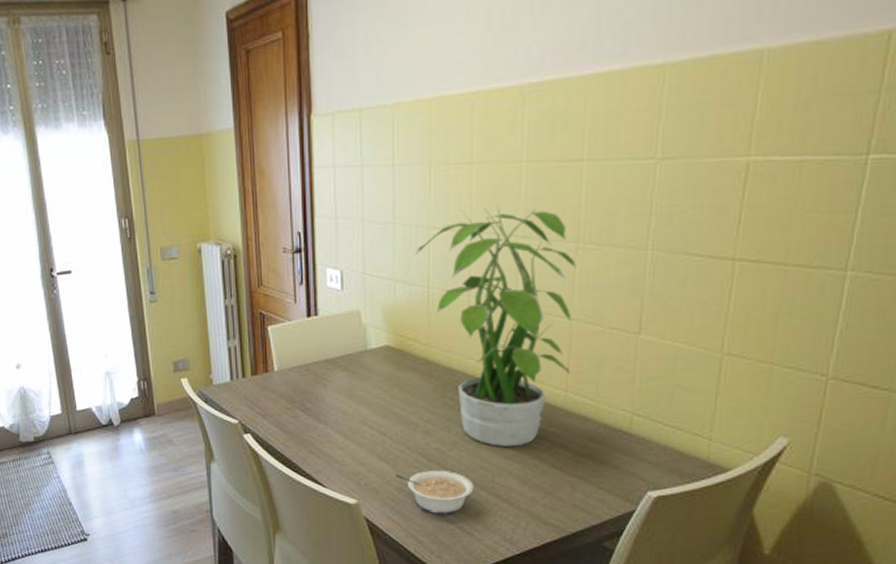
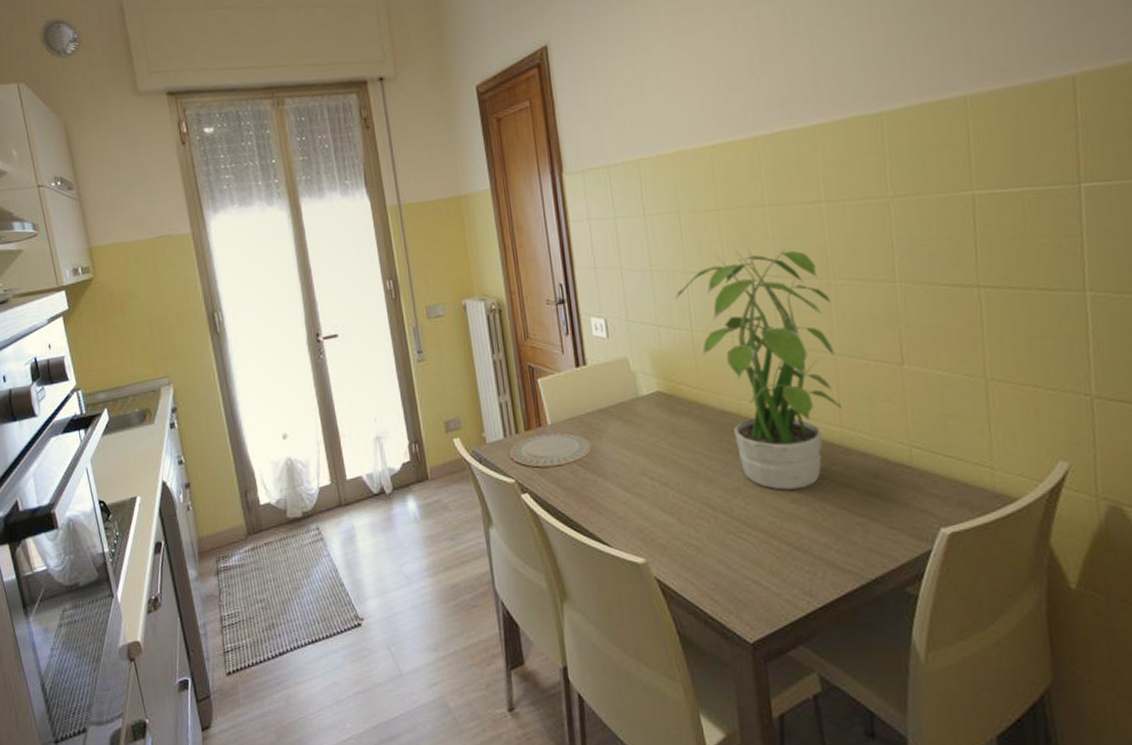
plate: none [235,379,316,411] -> present [509,432,592,468]
legume: present [395,469,474,514] -> none [682,519,764,568]

